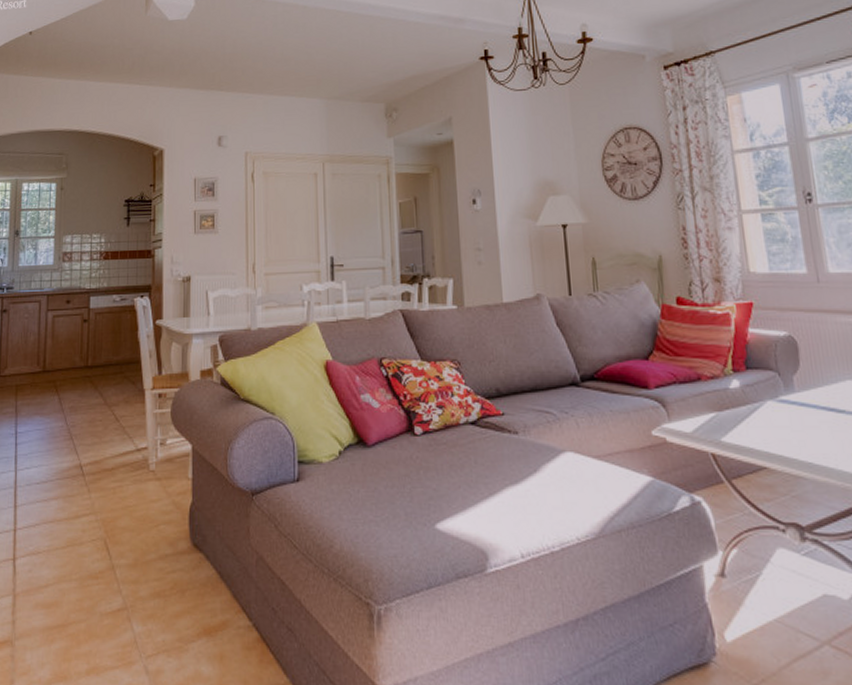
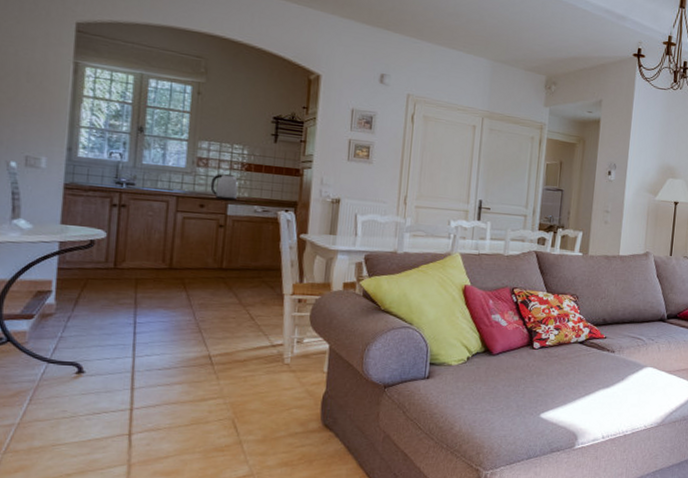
kettle: none [74,265,98,293] -> present [210,173,238,201]

